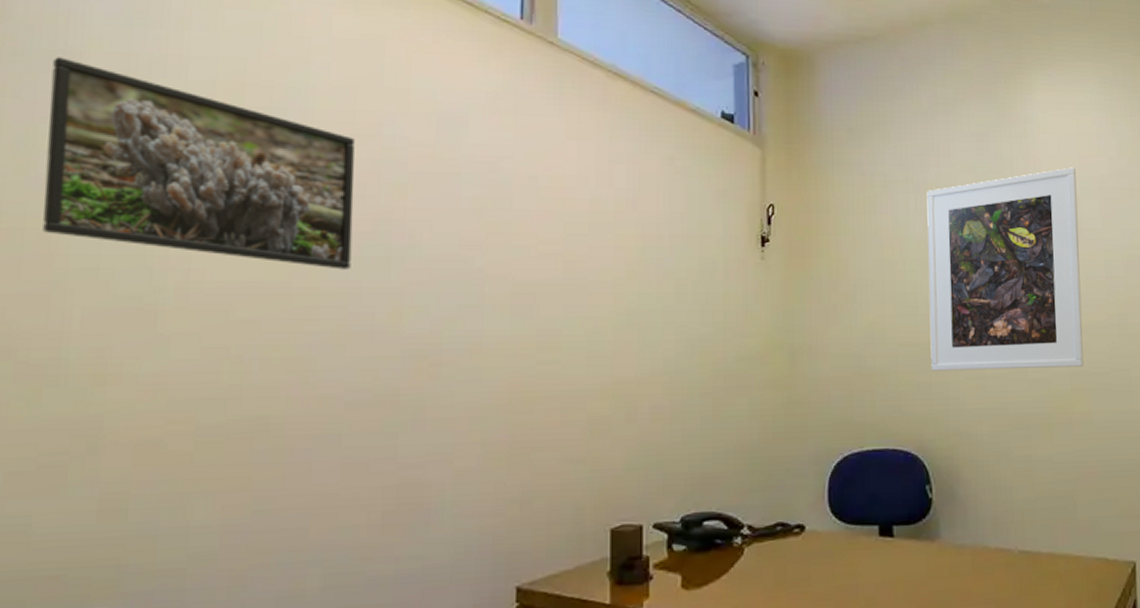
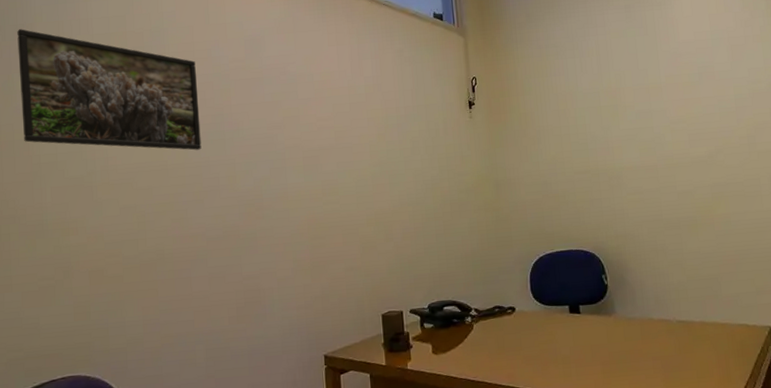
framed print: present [926,167,1084,371] -> none [589,24,721,191]

